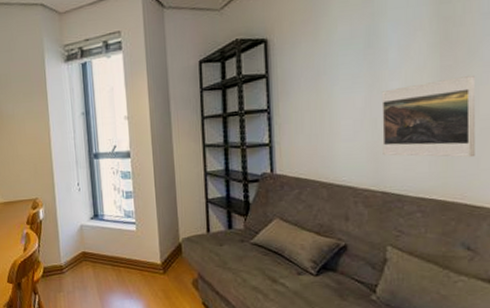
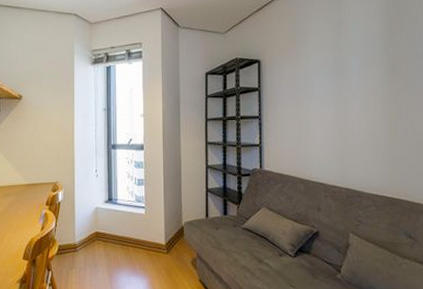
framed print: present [381,74,476,158] -> none [346,100,414,164]

